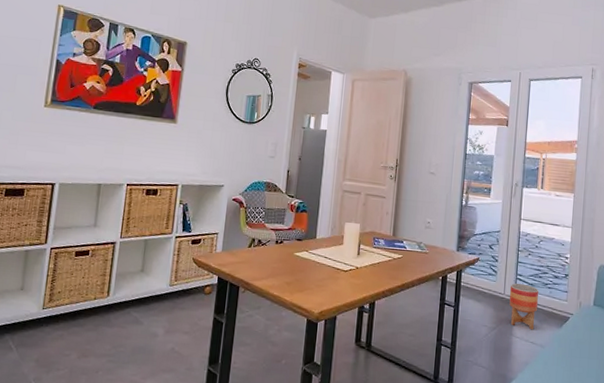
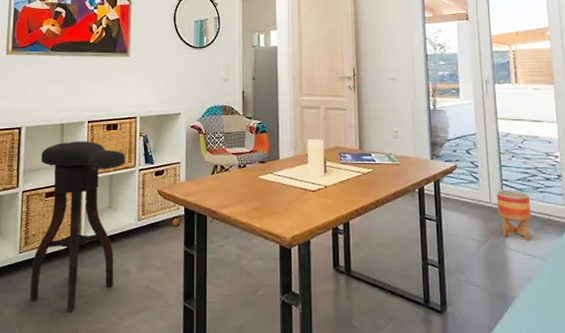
stool: none [50,202,163,369] -> present [30,141,126,312]

